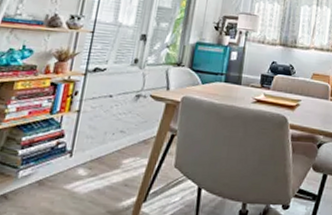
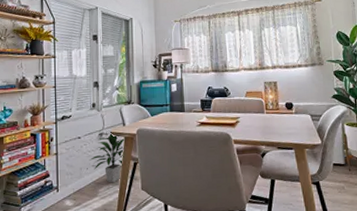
indoor plant: none [117,96,167,155] -> present [89,133,126,183]

